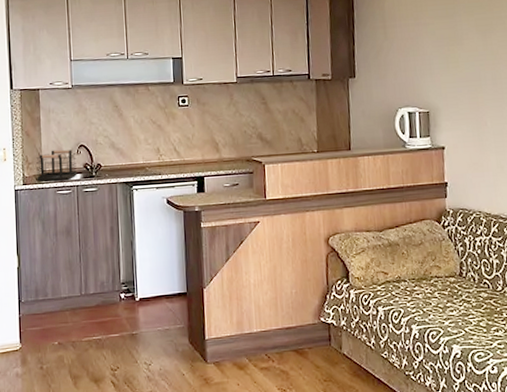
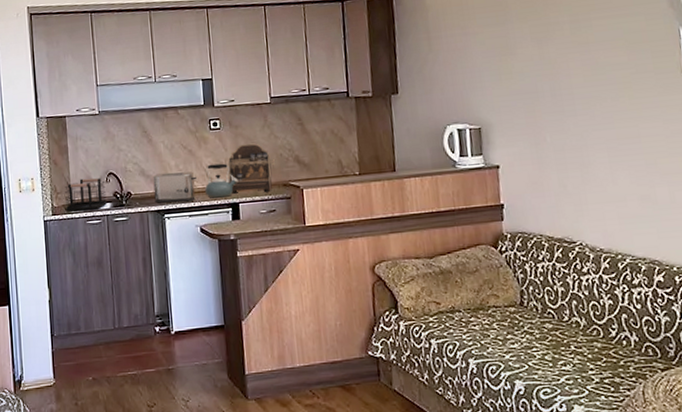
toaster: none [122,145,164,176] -> present [153,171,197,204]
kettle: none [171,138,204,172] -> present [204,163,238,199]
spice rack: none [194,120,240,168] -> present [227,143,276,194]

